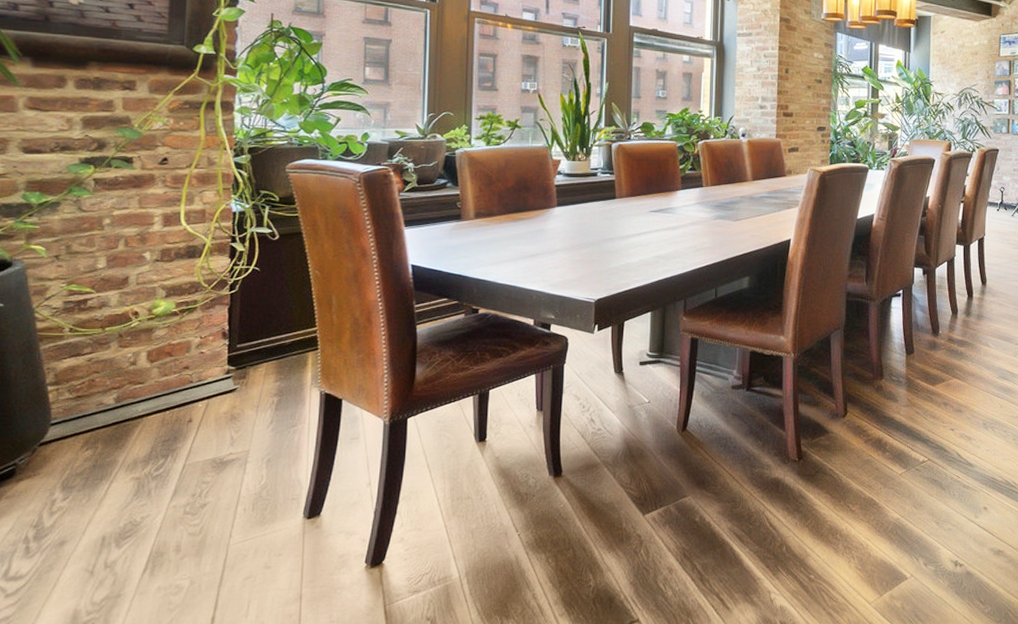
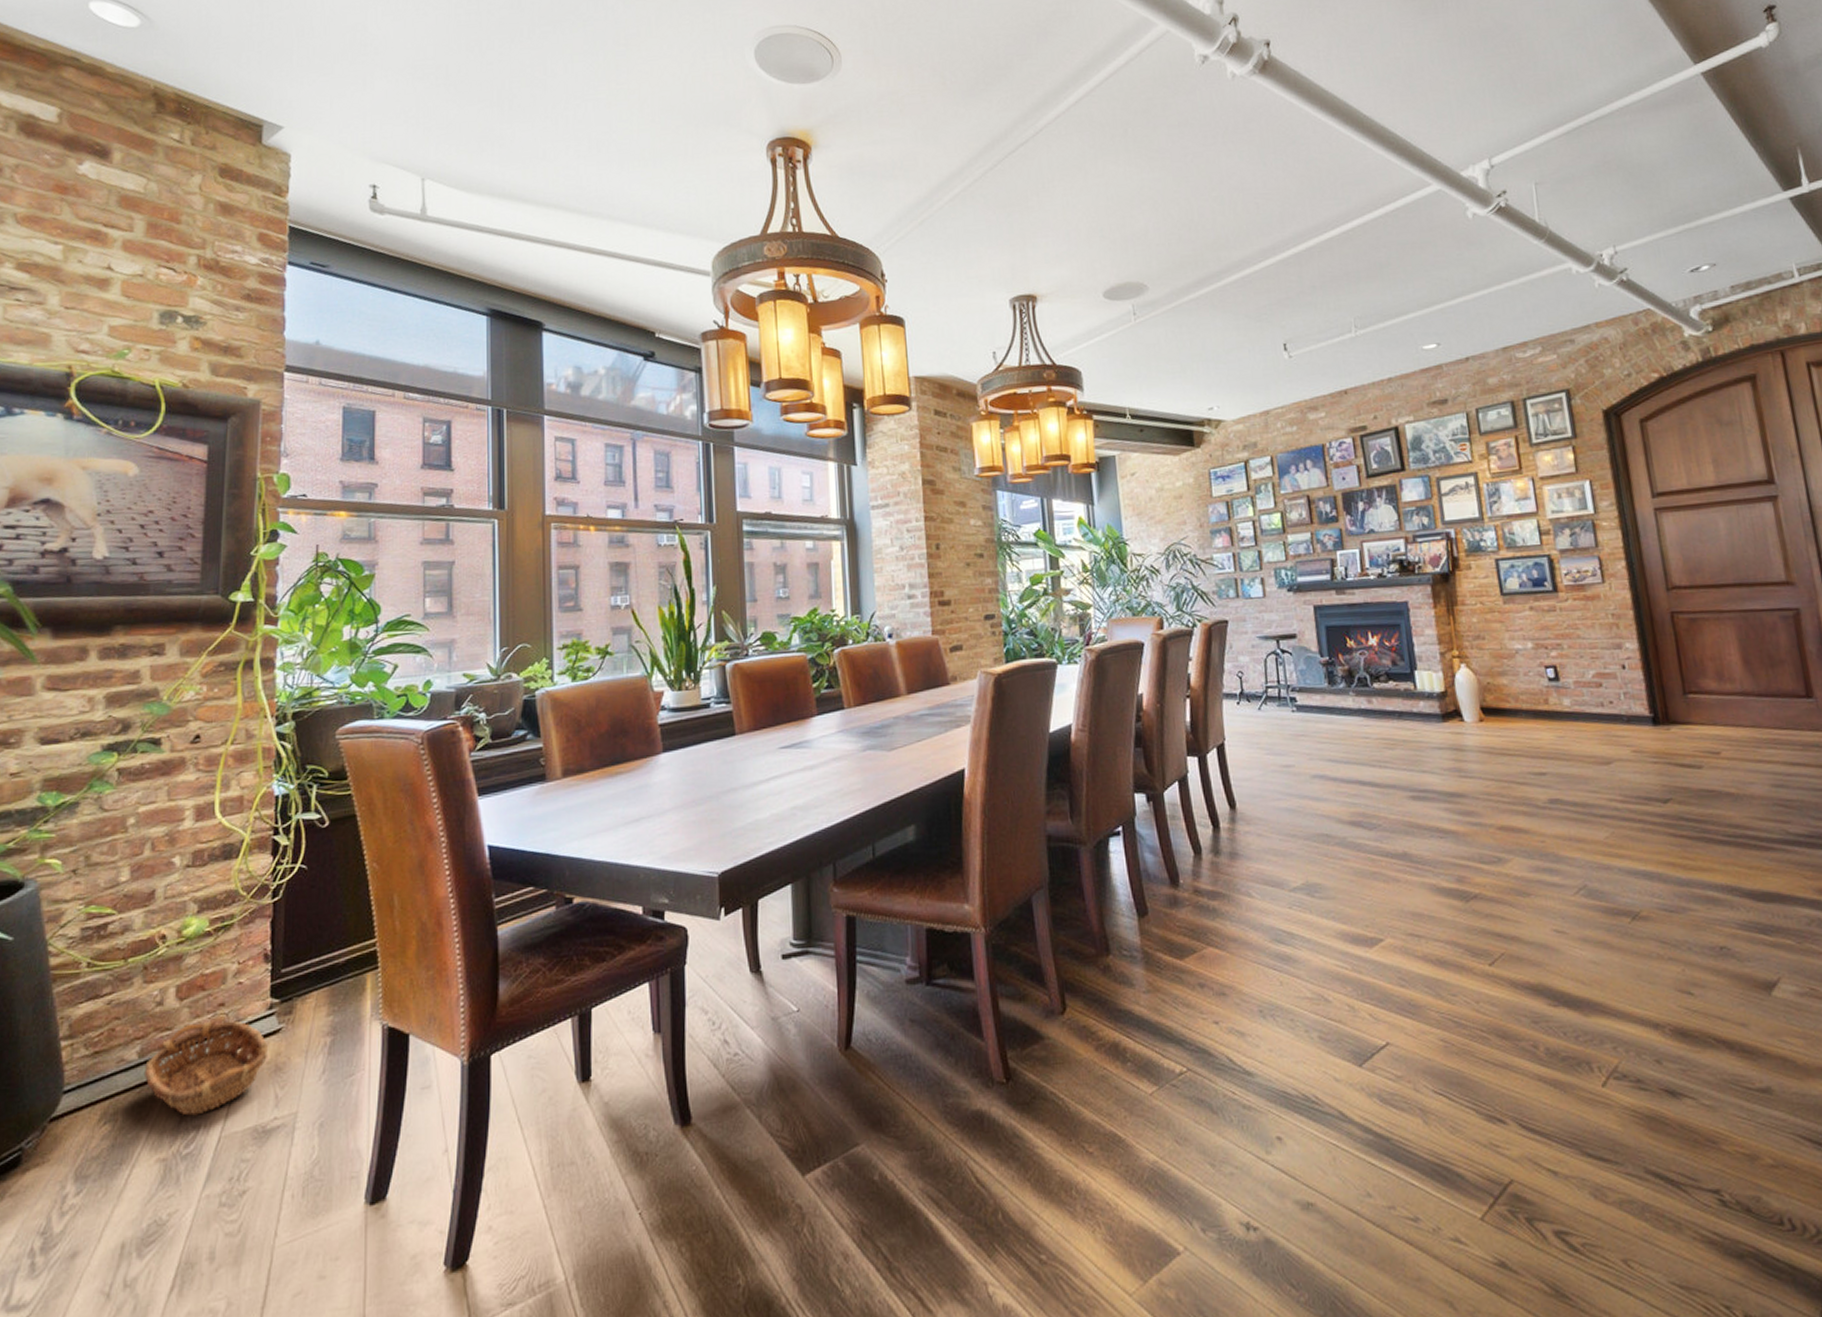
basket: none [121,379,225,448] -> present [145,1020,268,1116]

